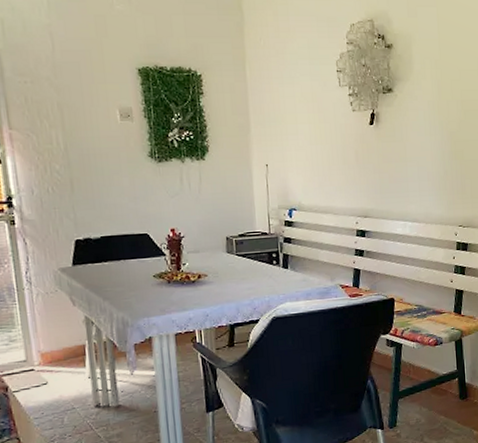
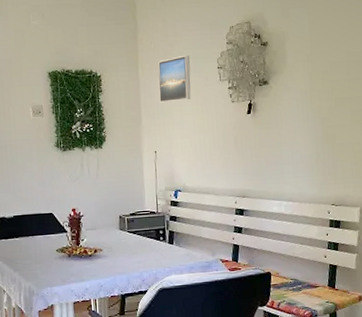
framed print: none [269,55,307,109] -> present [158,55,191,103]

